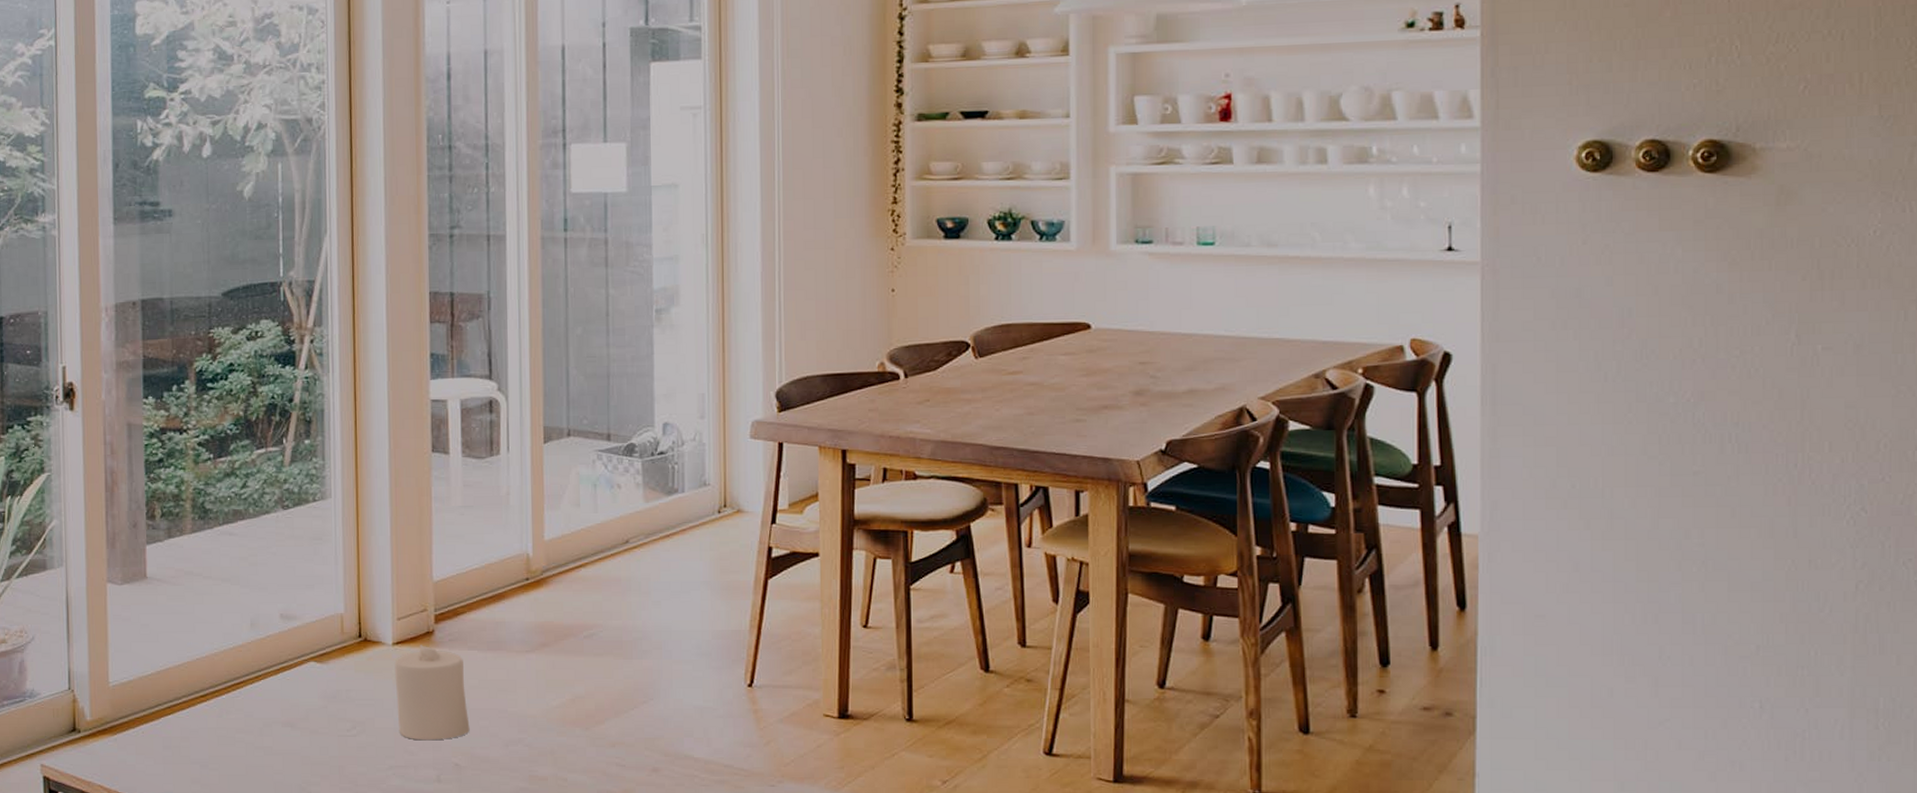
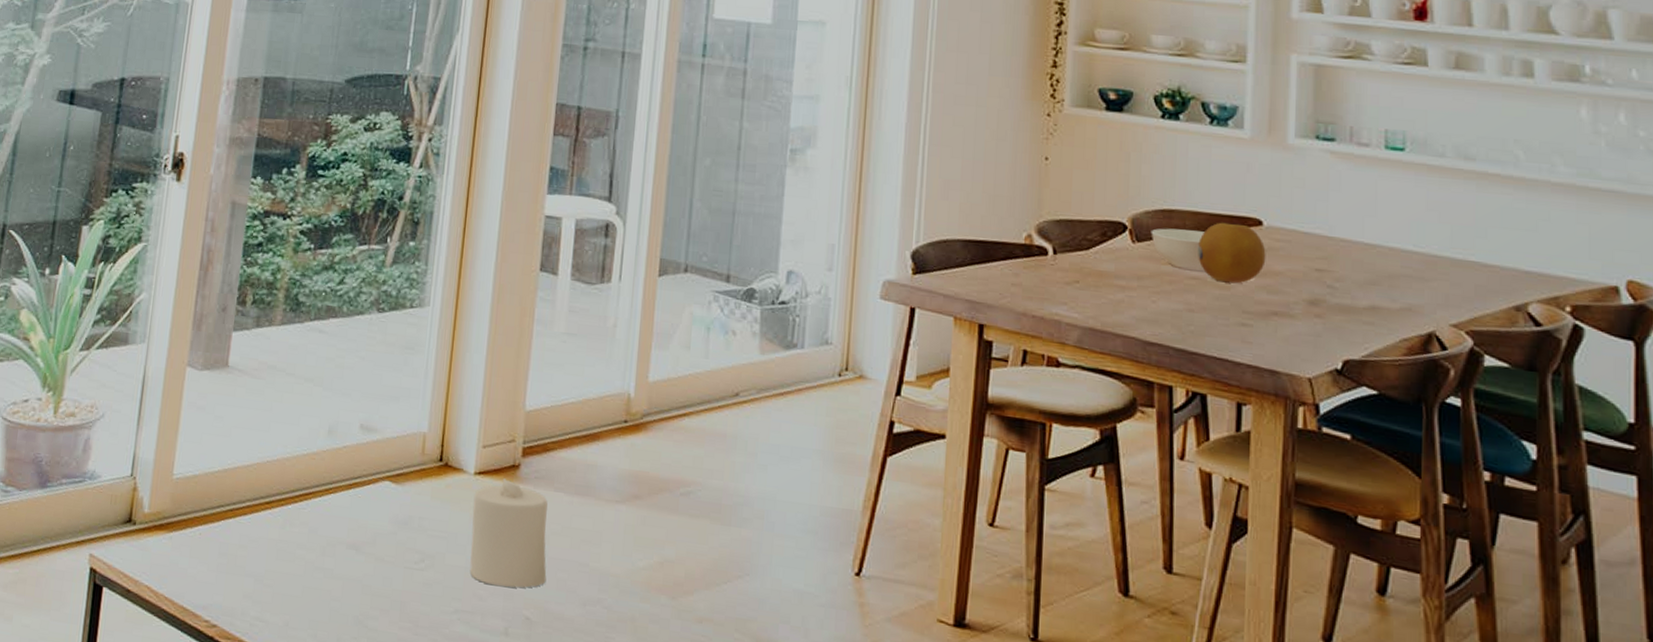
bowl: none [991,341,1043,378] -> present [1151,228,1206,272]
fruit: none [1033,330,1095,385] -> present [1197,222,1266,284]

